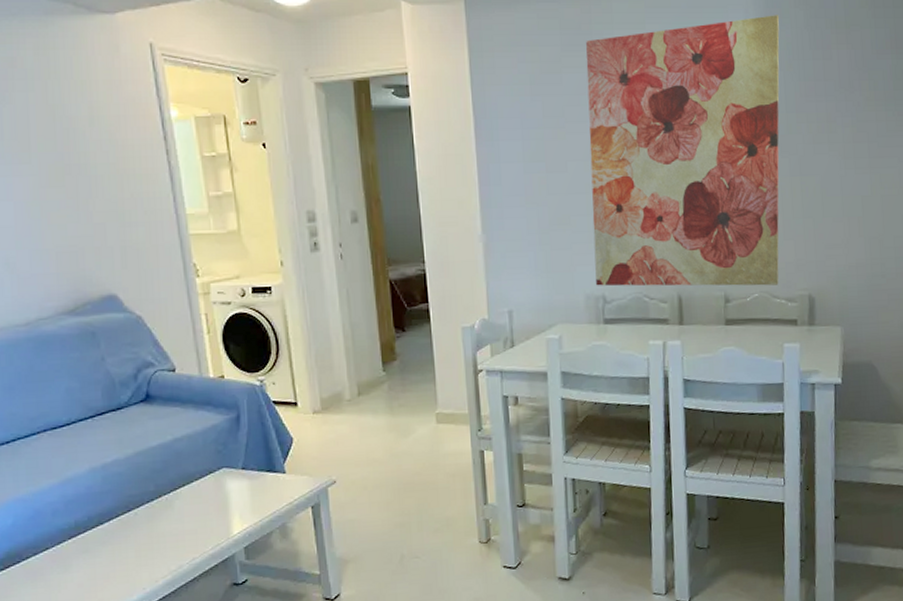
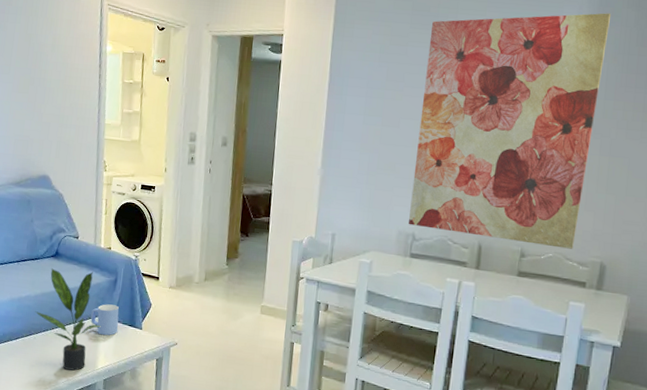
potted plant: none [129,411,228,546] -> present [35,268,101,371]
mug: none [212,449,253,492] -> present [90,304,119,336]

